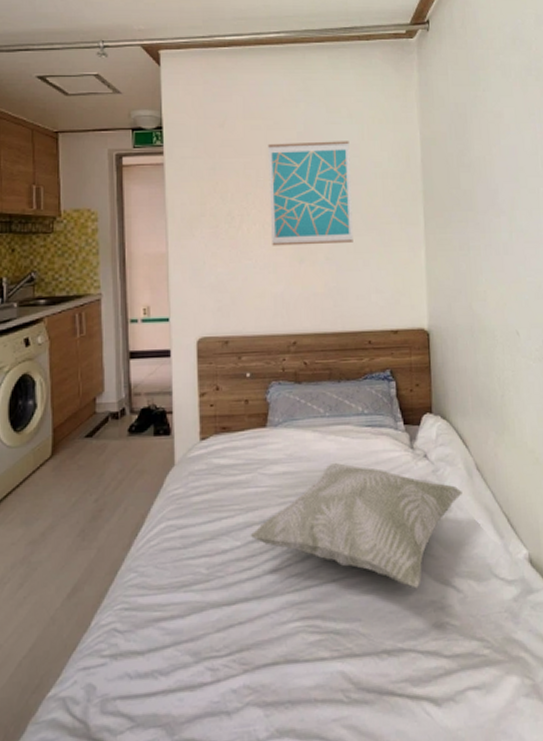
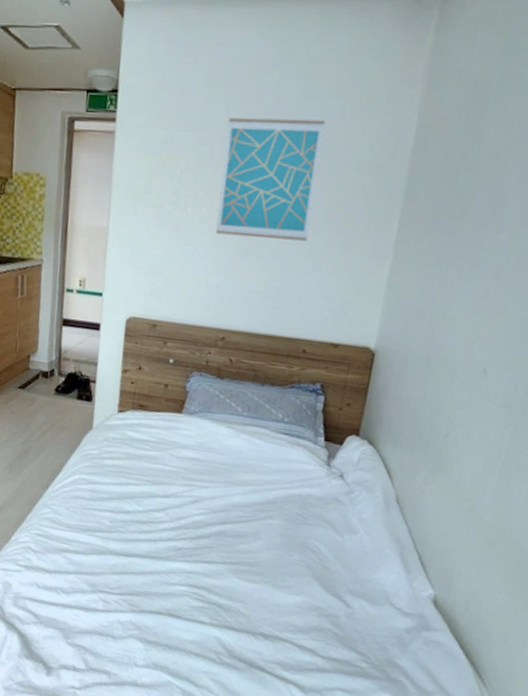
decorative pillow: present [250,463,462,589] -> none [152,460,375,592]

